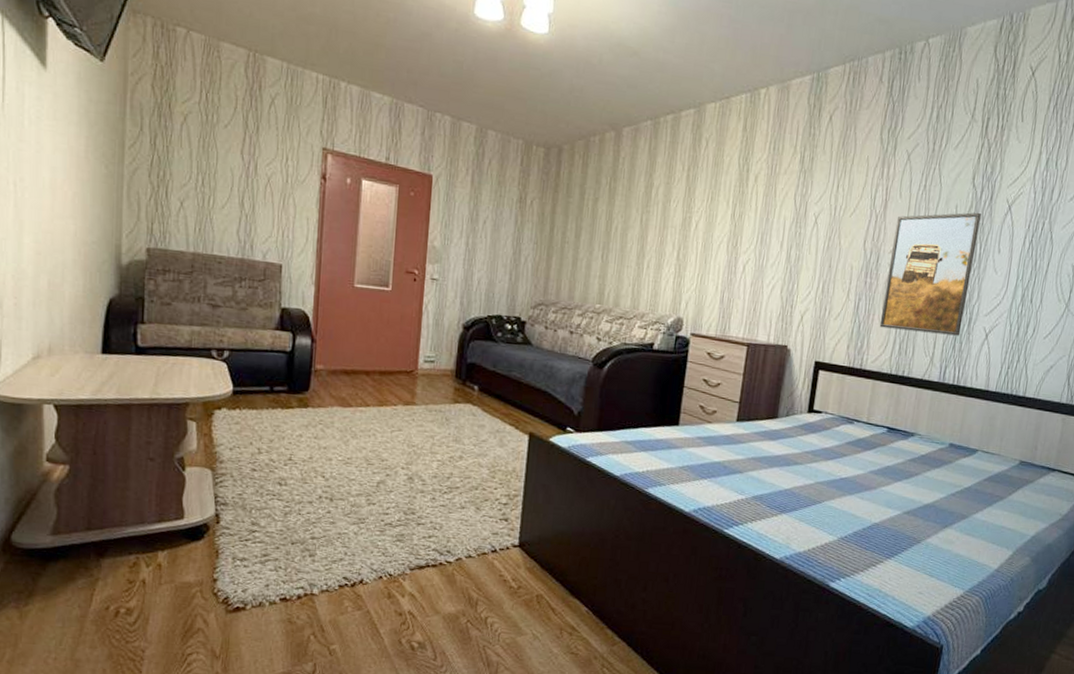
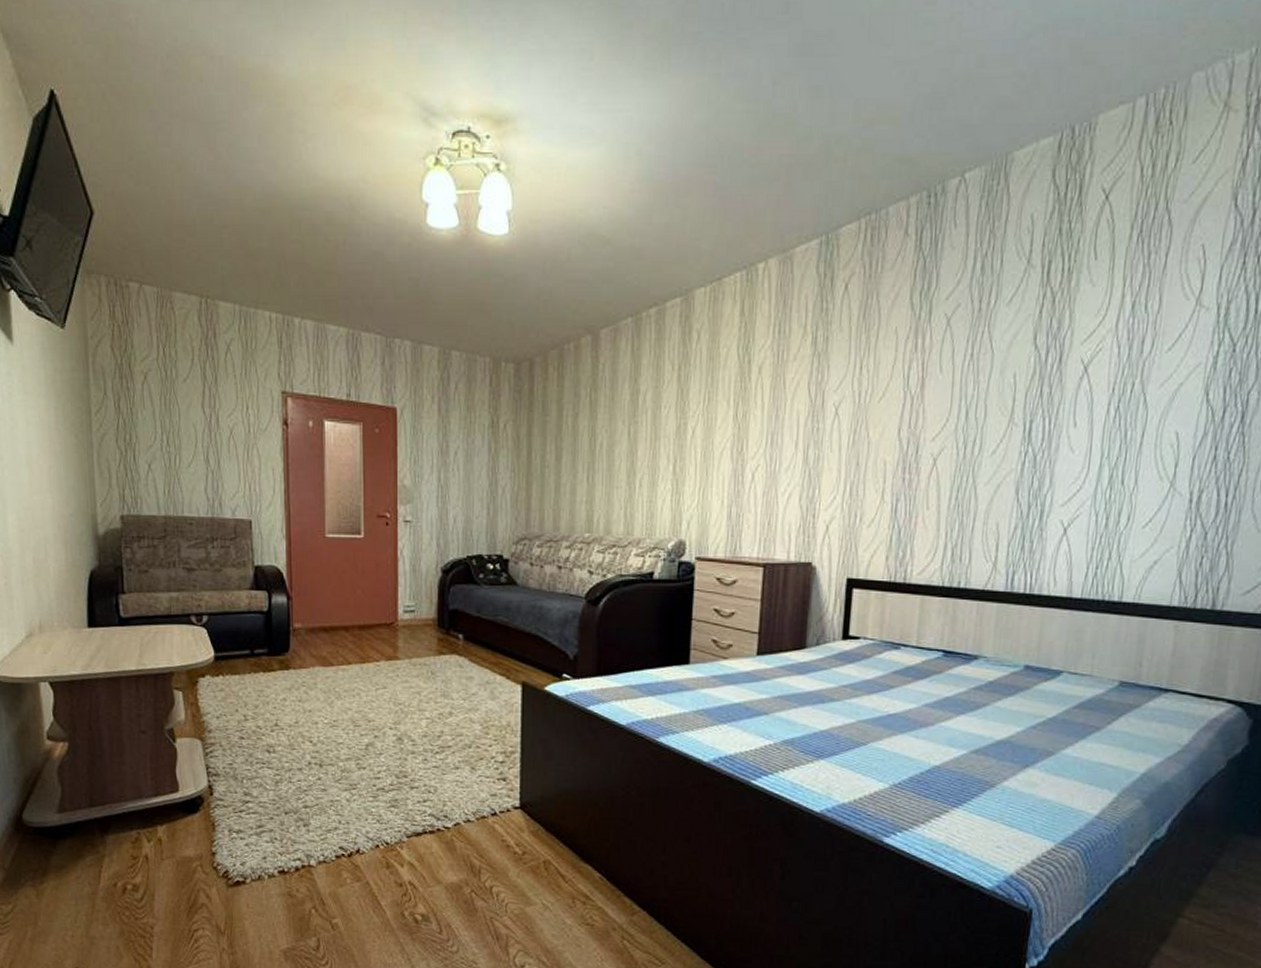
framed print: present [879,212,981,336] -> none [924,379,1048,534]

